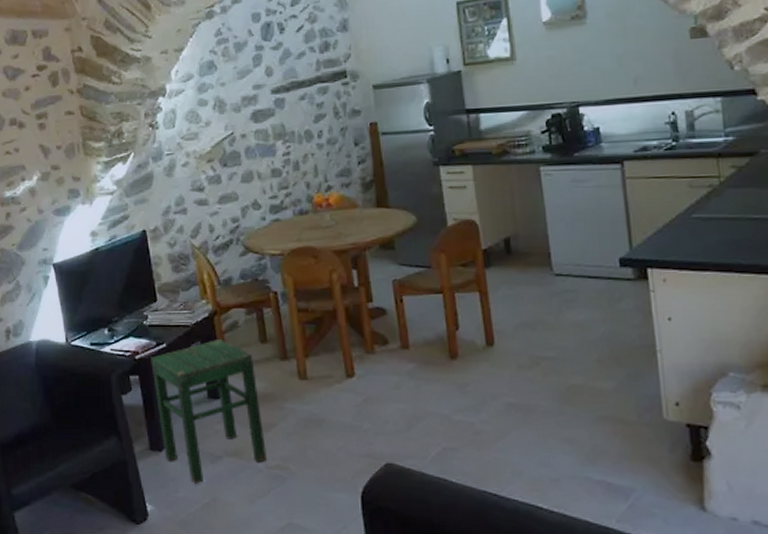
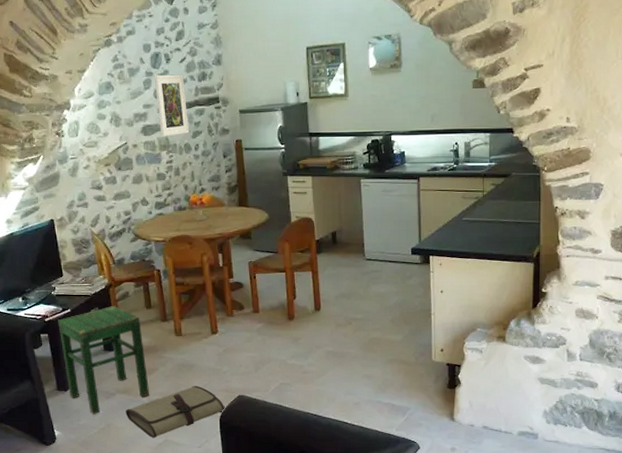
tool roll: none [236,448,368,519] -> present [125,385,225,438]
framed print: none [265,45,311,123] -> present [154,74,190,137]

